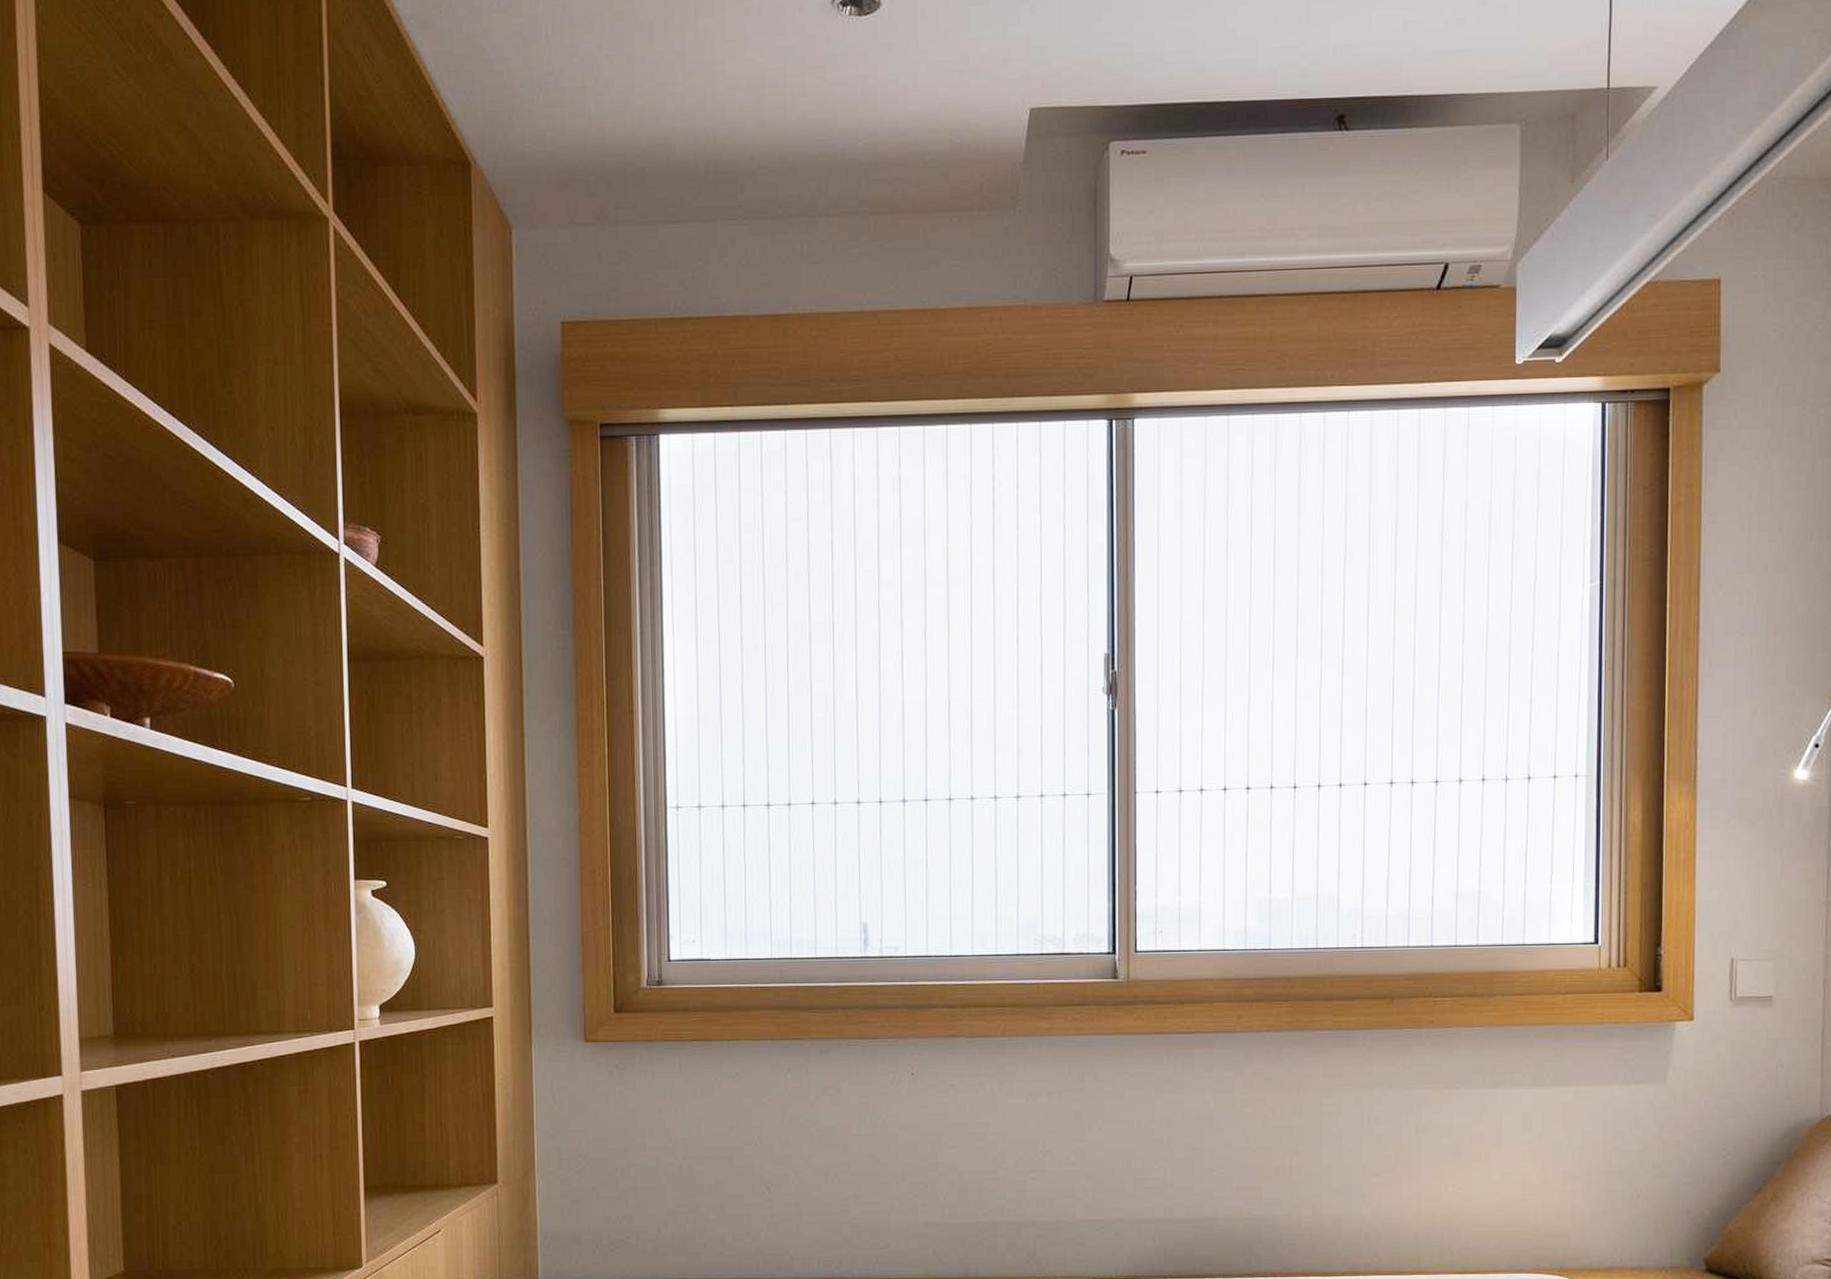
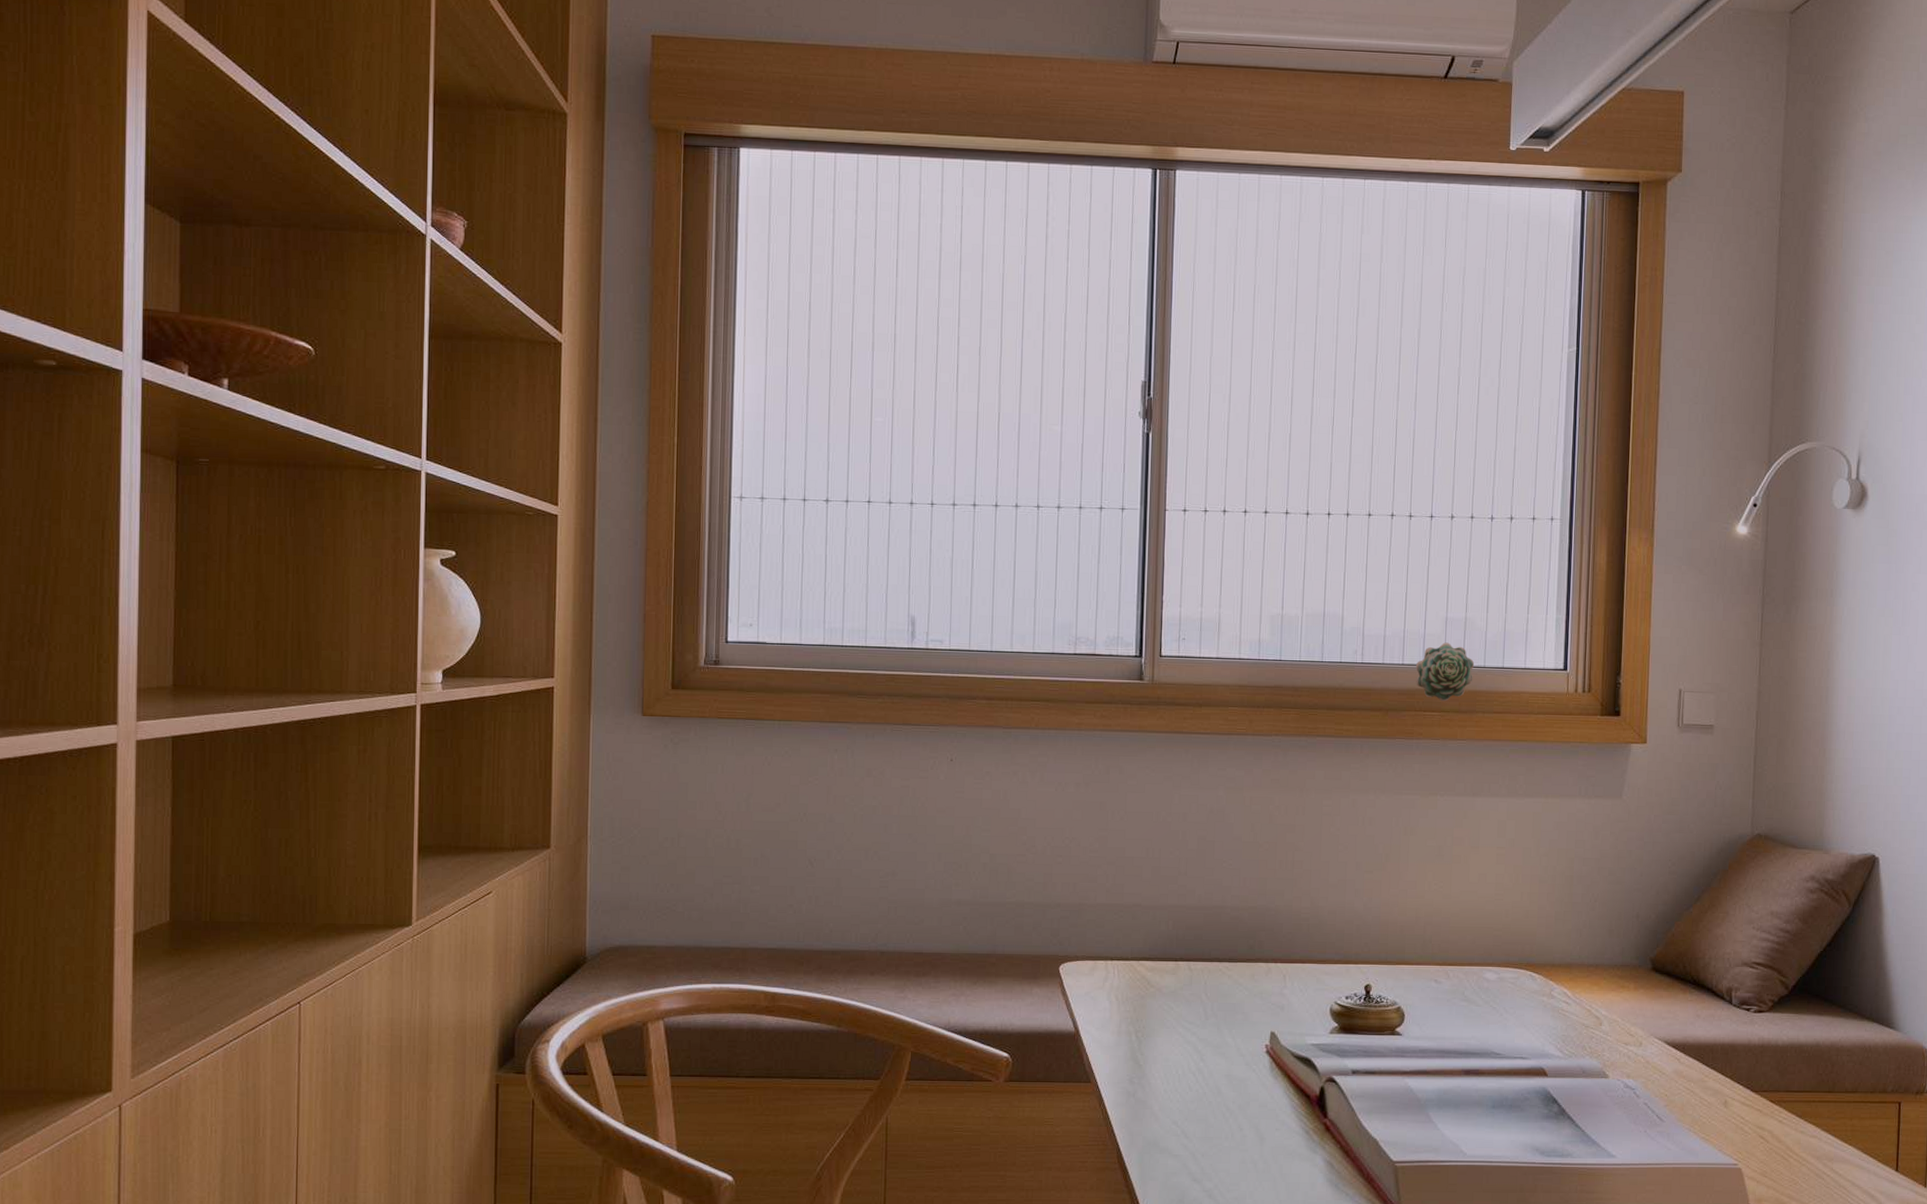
succulent plant: none [1423,920,1491,986] -> present [1415,642,1475,702]

